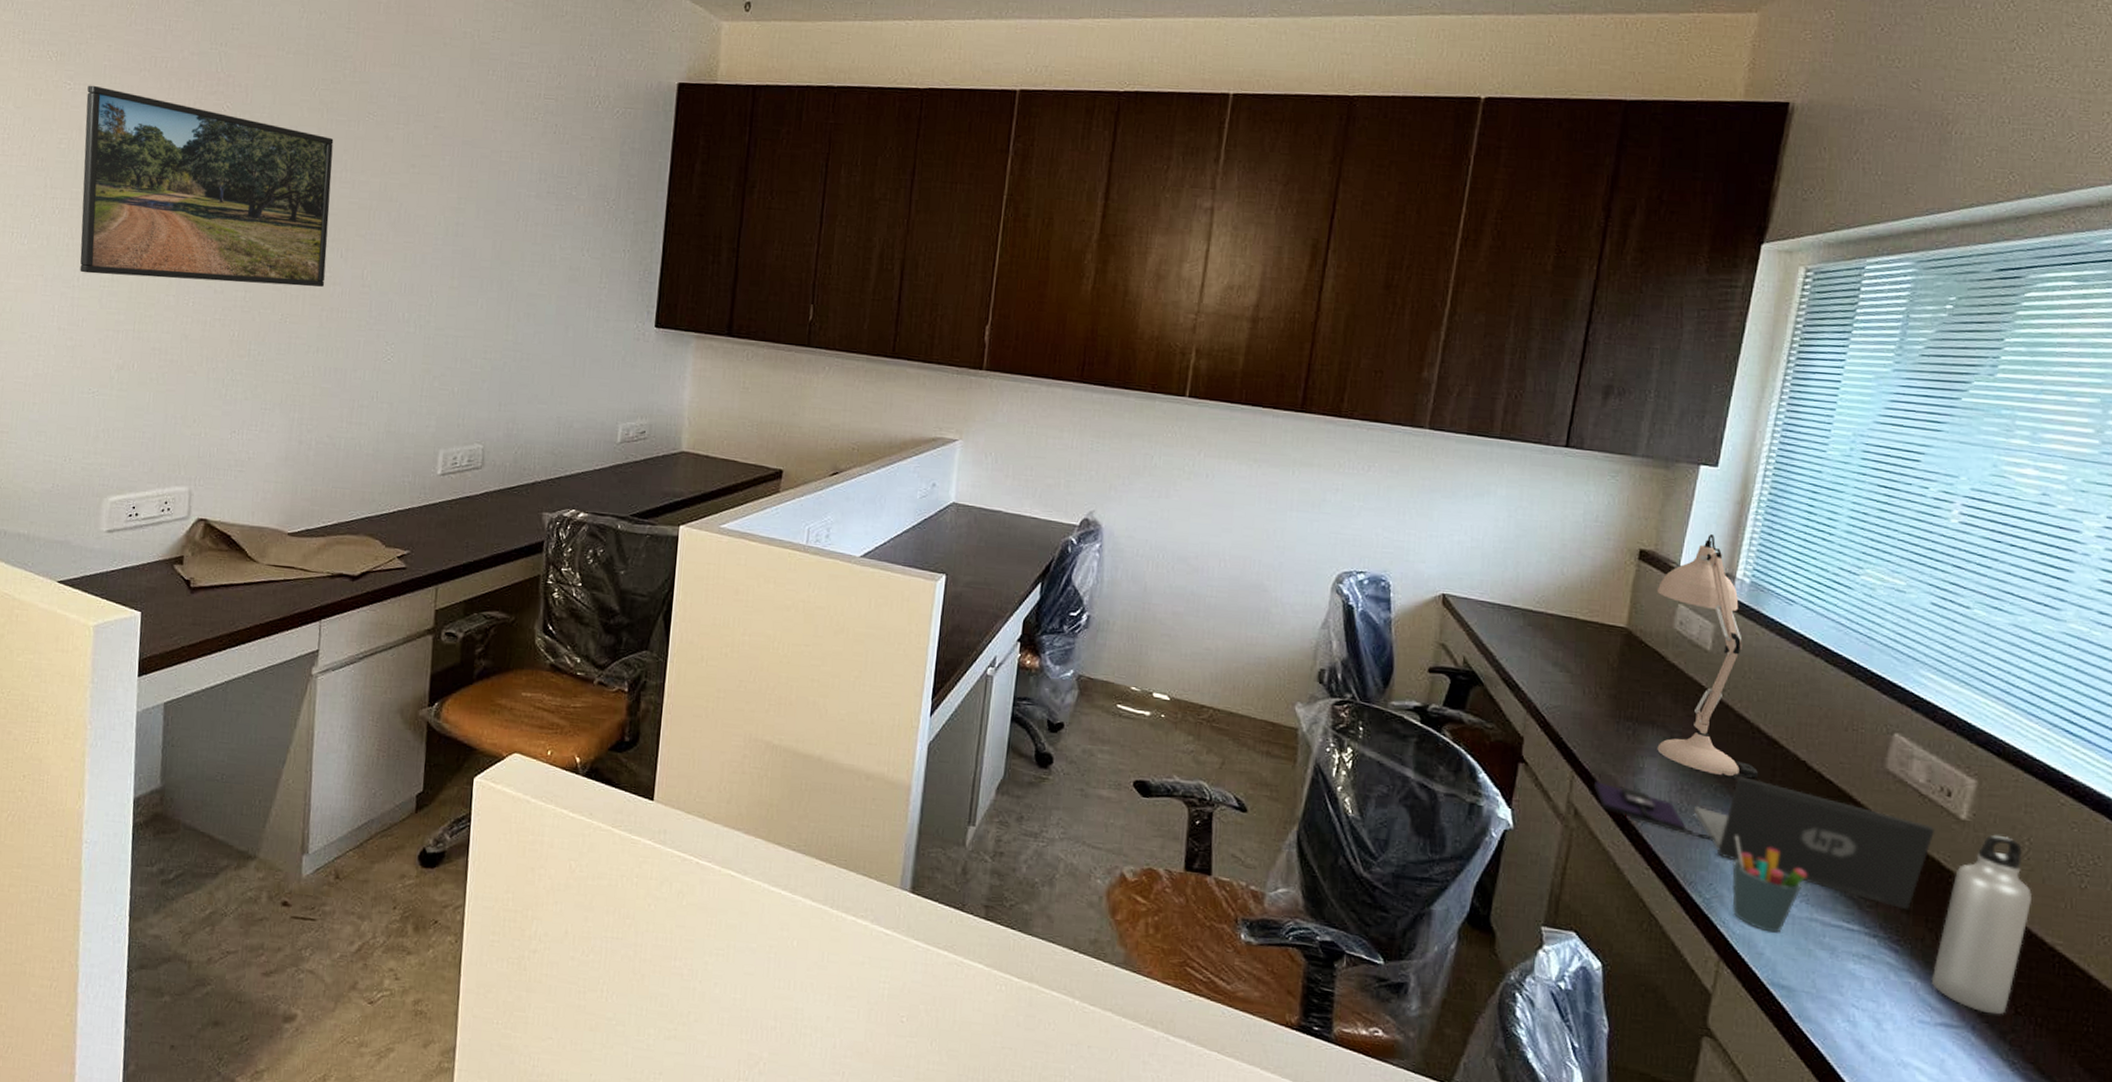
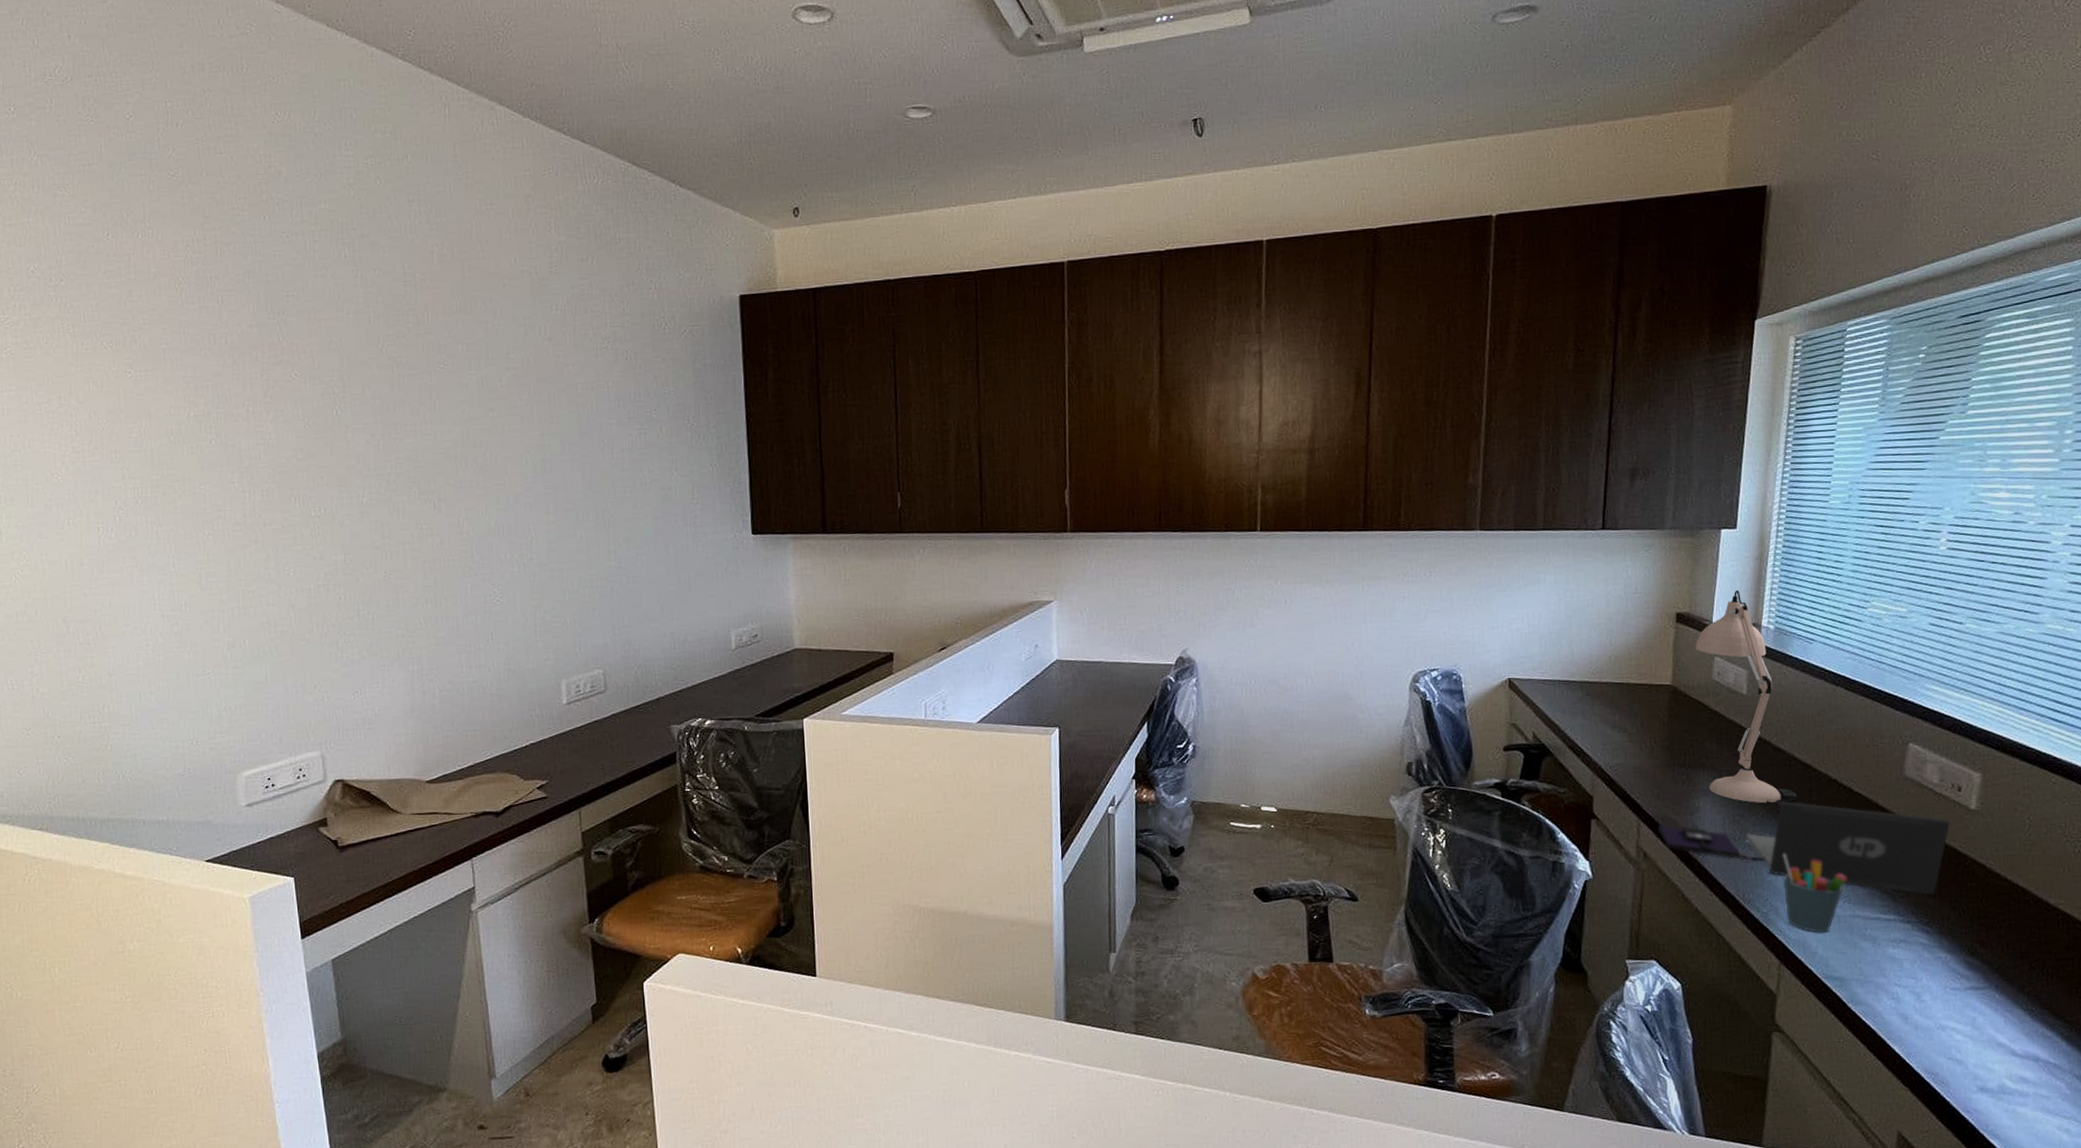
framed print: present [80,85,334,287] -> none [149,370,423,558]
water bottle: present [1931,834,2032,1015] -> none [1958,818,2035,973]

